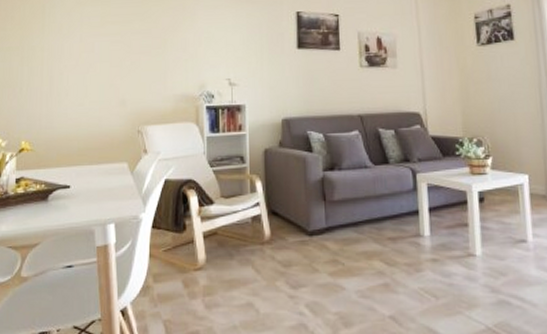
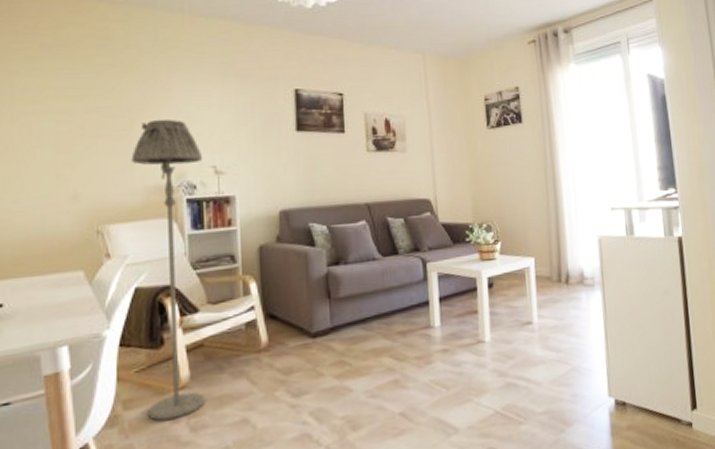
floor lamp: none [164,38,219,295] -> present [131,119,206,421]

